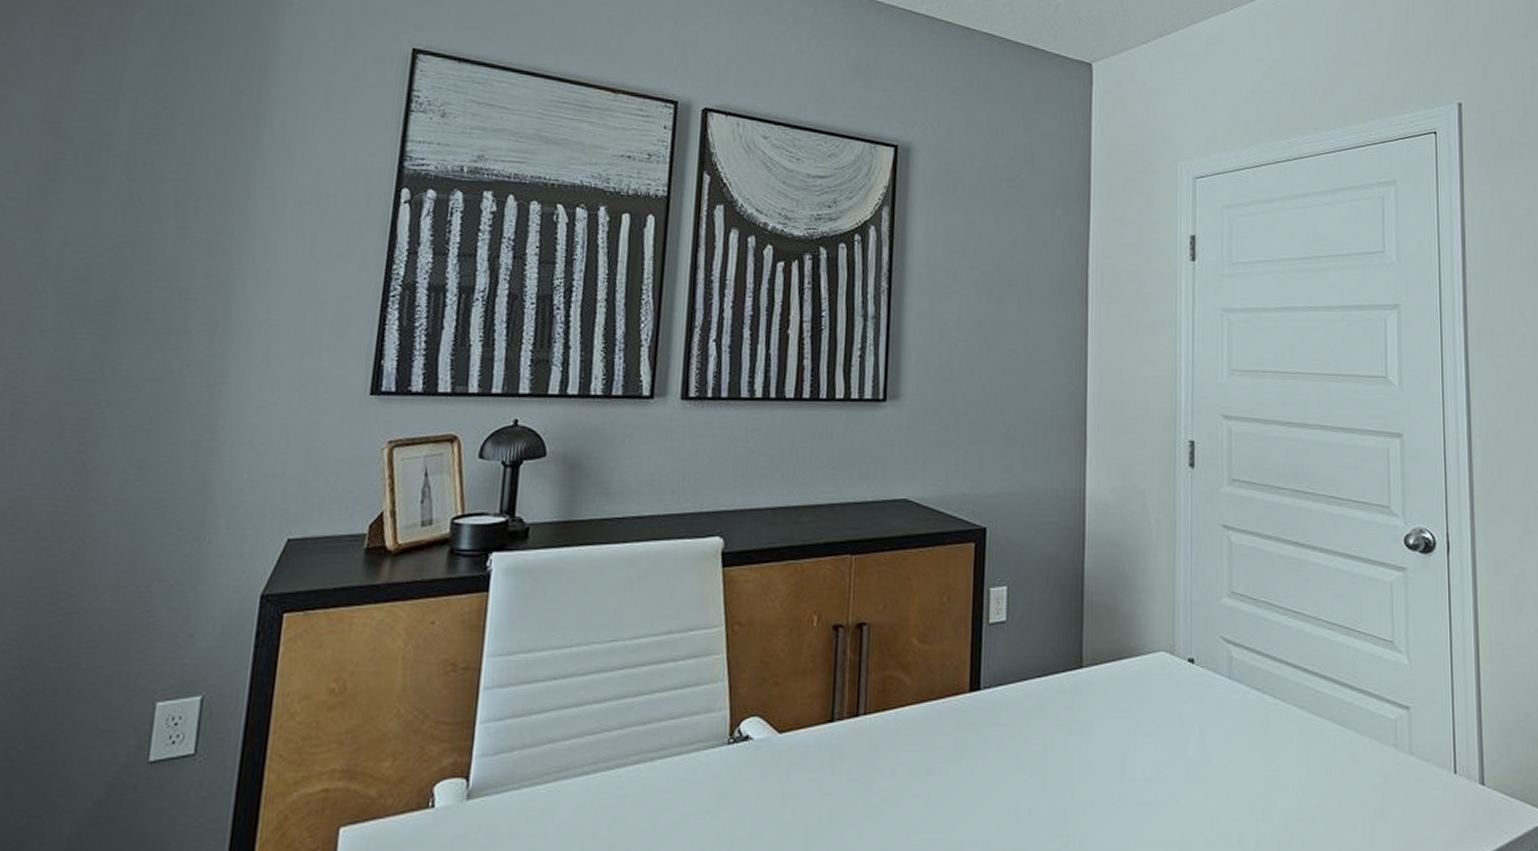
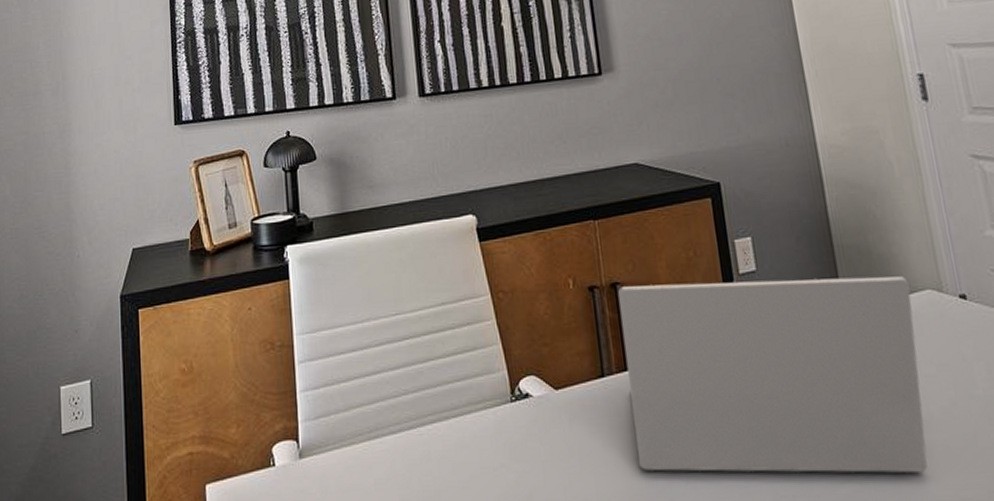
laptop: none [854,628,1146,828] -> present [618,276,928,473]

